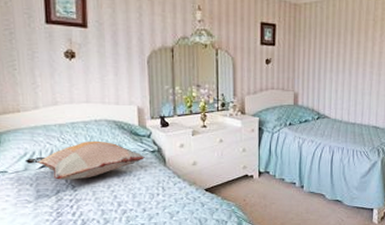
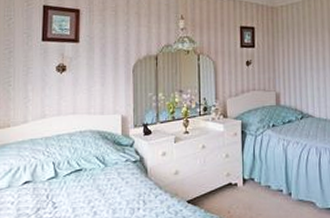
decorative pillow: present [24,140,145,180] -> none [9,152,127,197]

